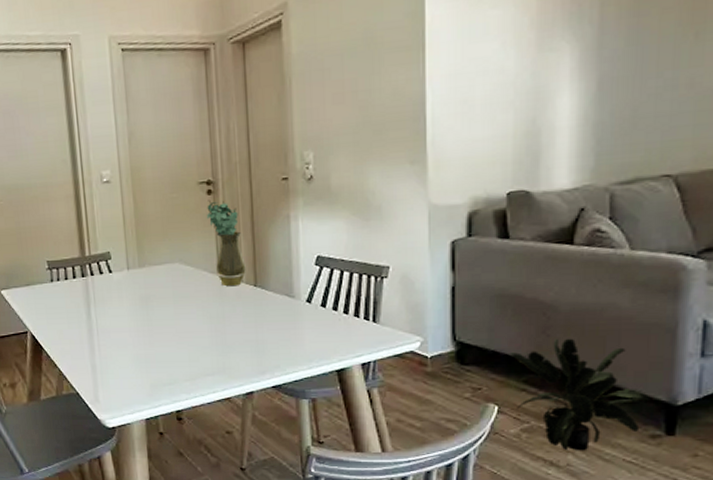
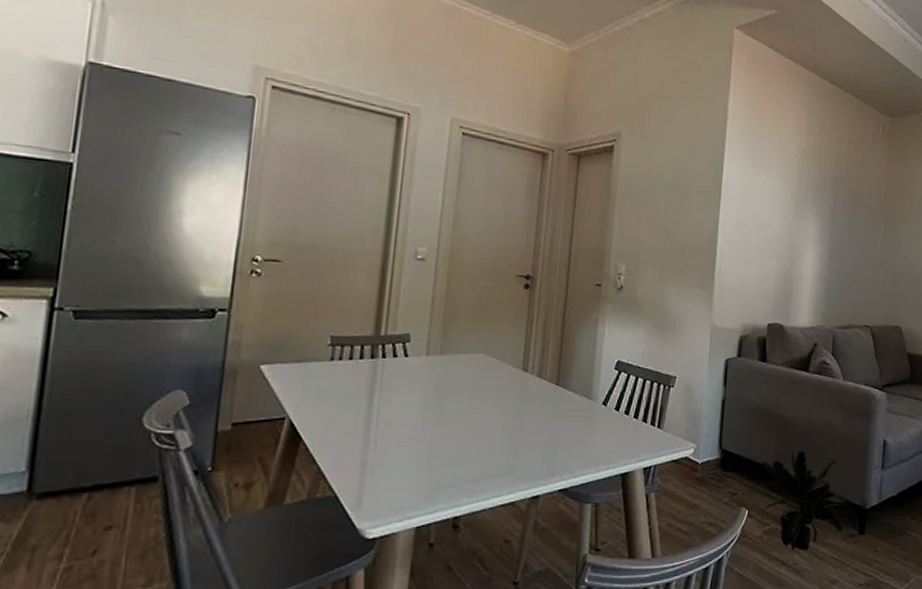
vase: present [206,200,246,287] -> none [519,294,552,383]

